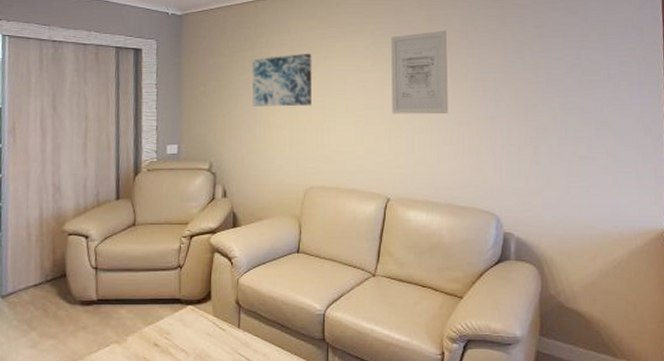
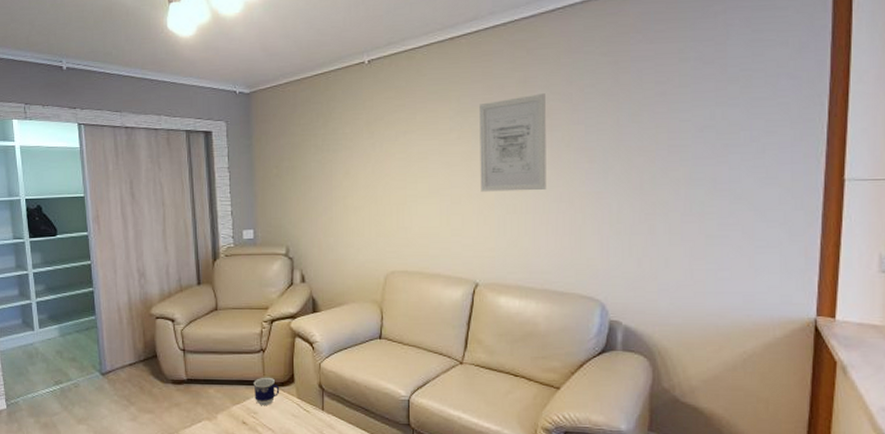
cup: none [168,294,196,325] -> present [253,377,280,405]
wall art: present [252,53,312,107] -> none [325,127,391,188]

